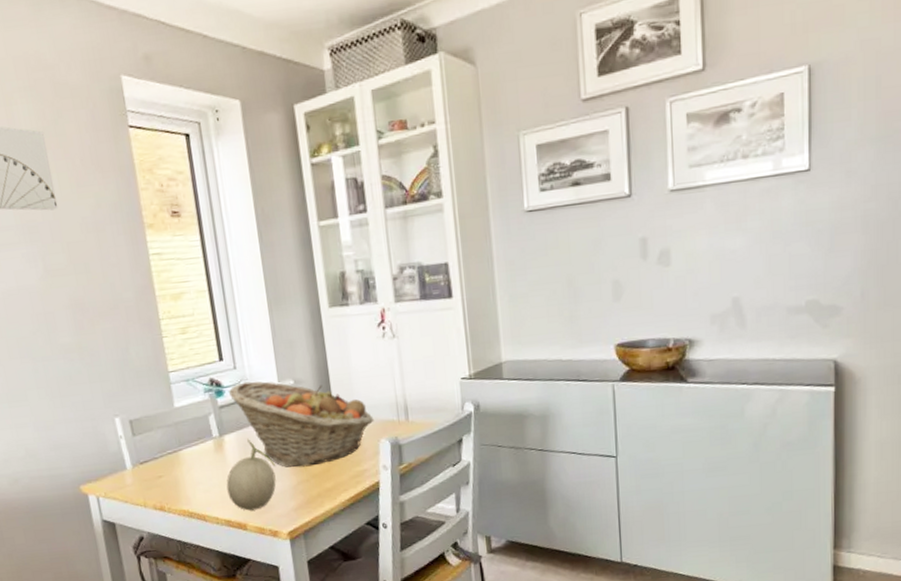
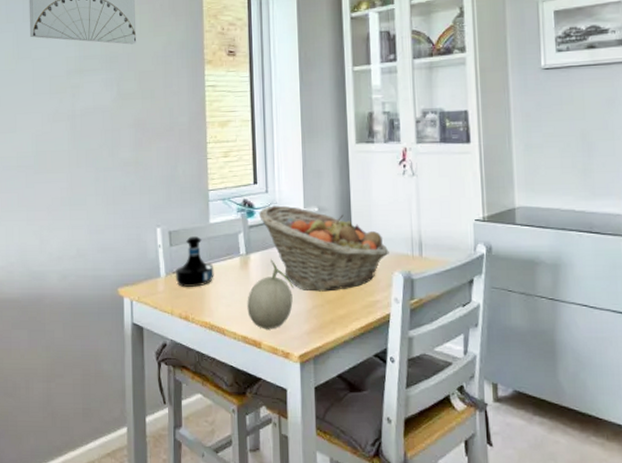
tequila bottle: none [143,423,187,477] -> present [175,236,214,287]

